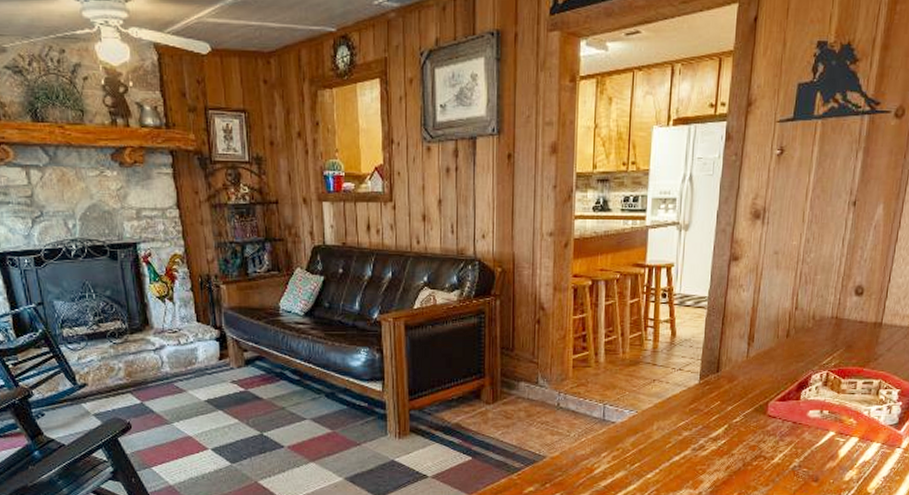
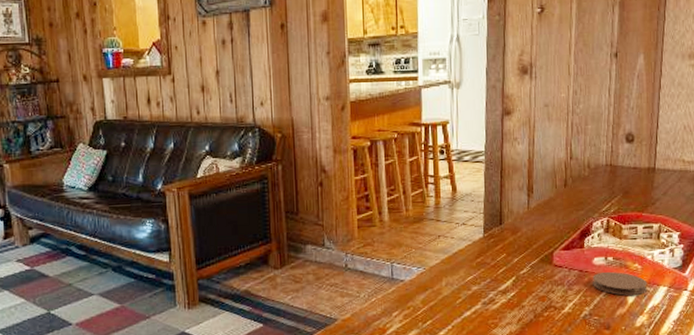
coaster: none [805,424,861,449] -> present [593,271,648,296]

